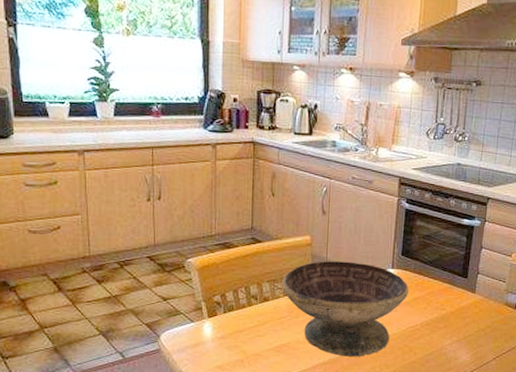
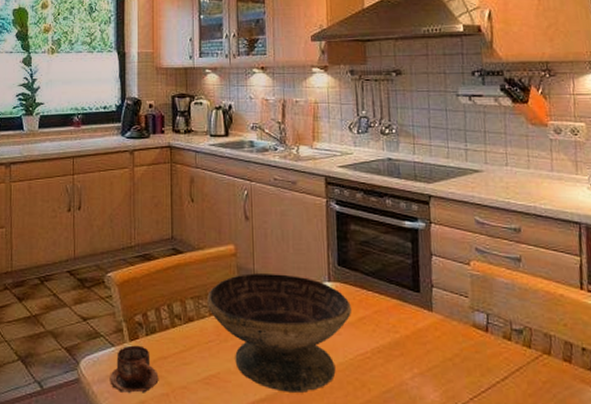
cup: none [189,321,235,361] -> present [110,345,159,394]

